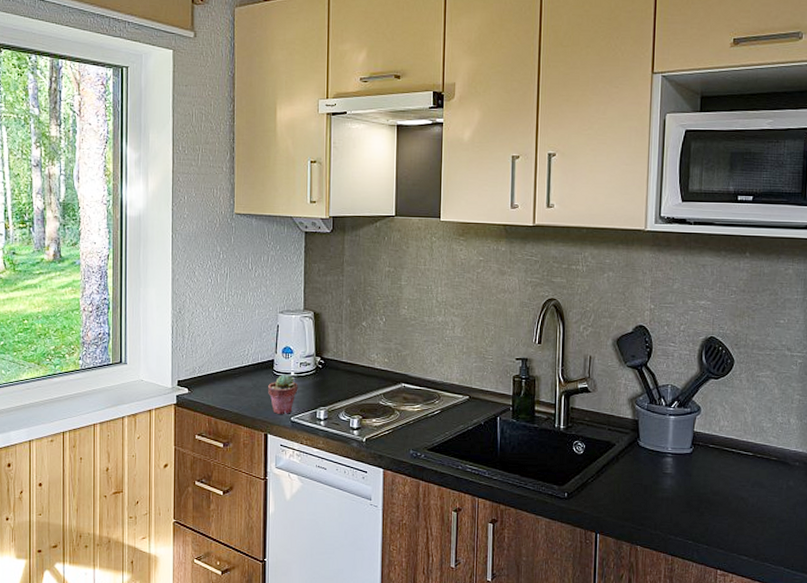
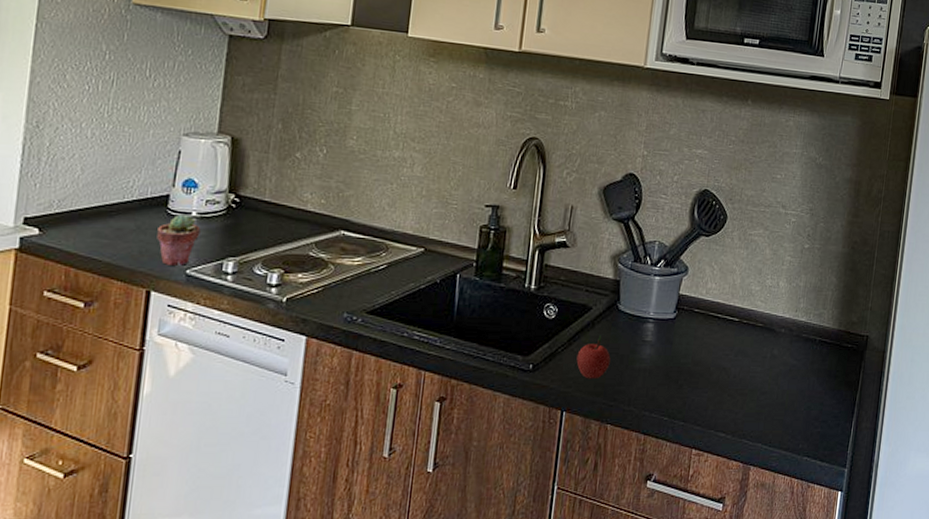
apple: none [605,467,635,506] -> present [576,335,611,379]

